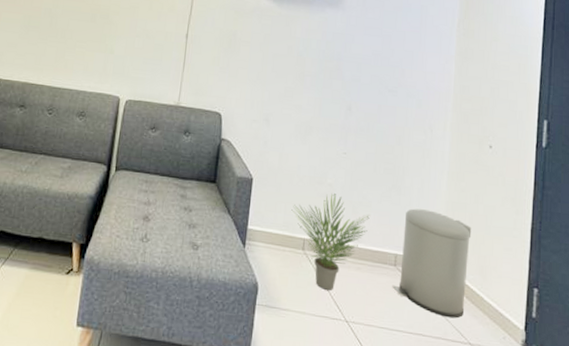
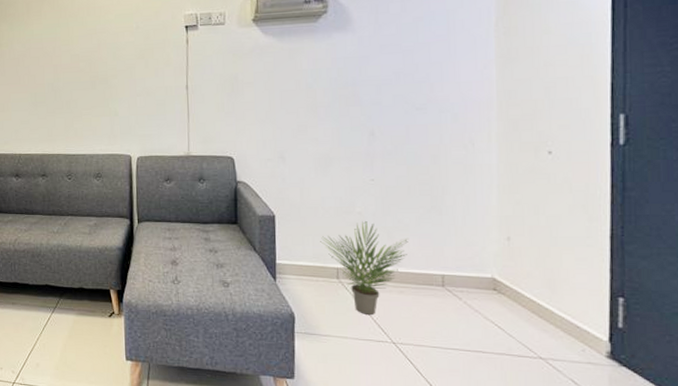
pedal bin: present [392,208,472,319] -> none [442,227,533,334]

